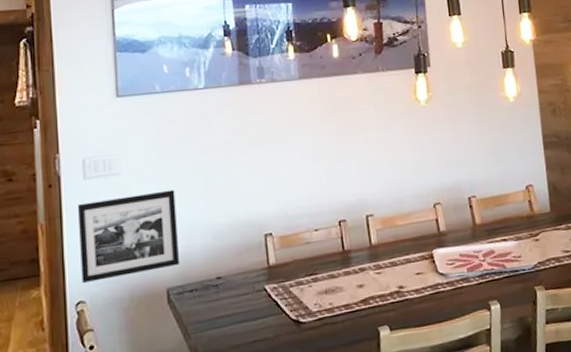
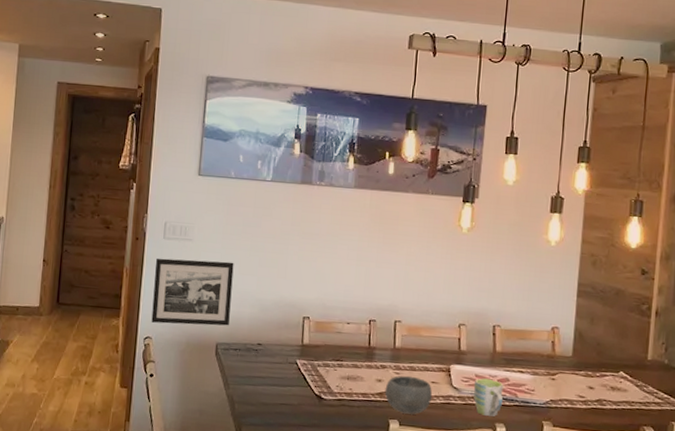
bowl: none [368,272,420,317] -> present [384,375,433,415]
mug: none [459,255,492,297] -> present [473,378,504,417]

